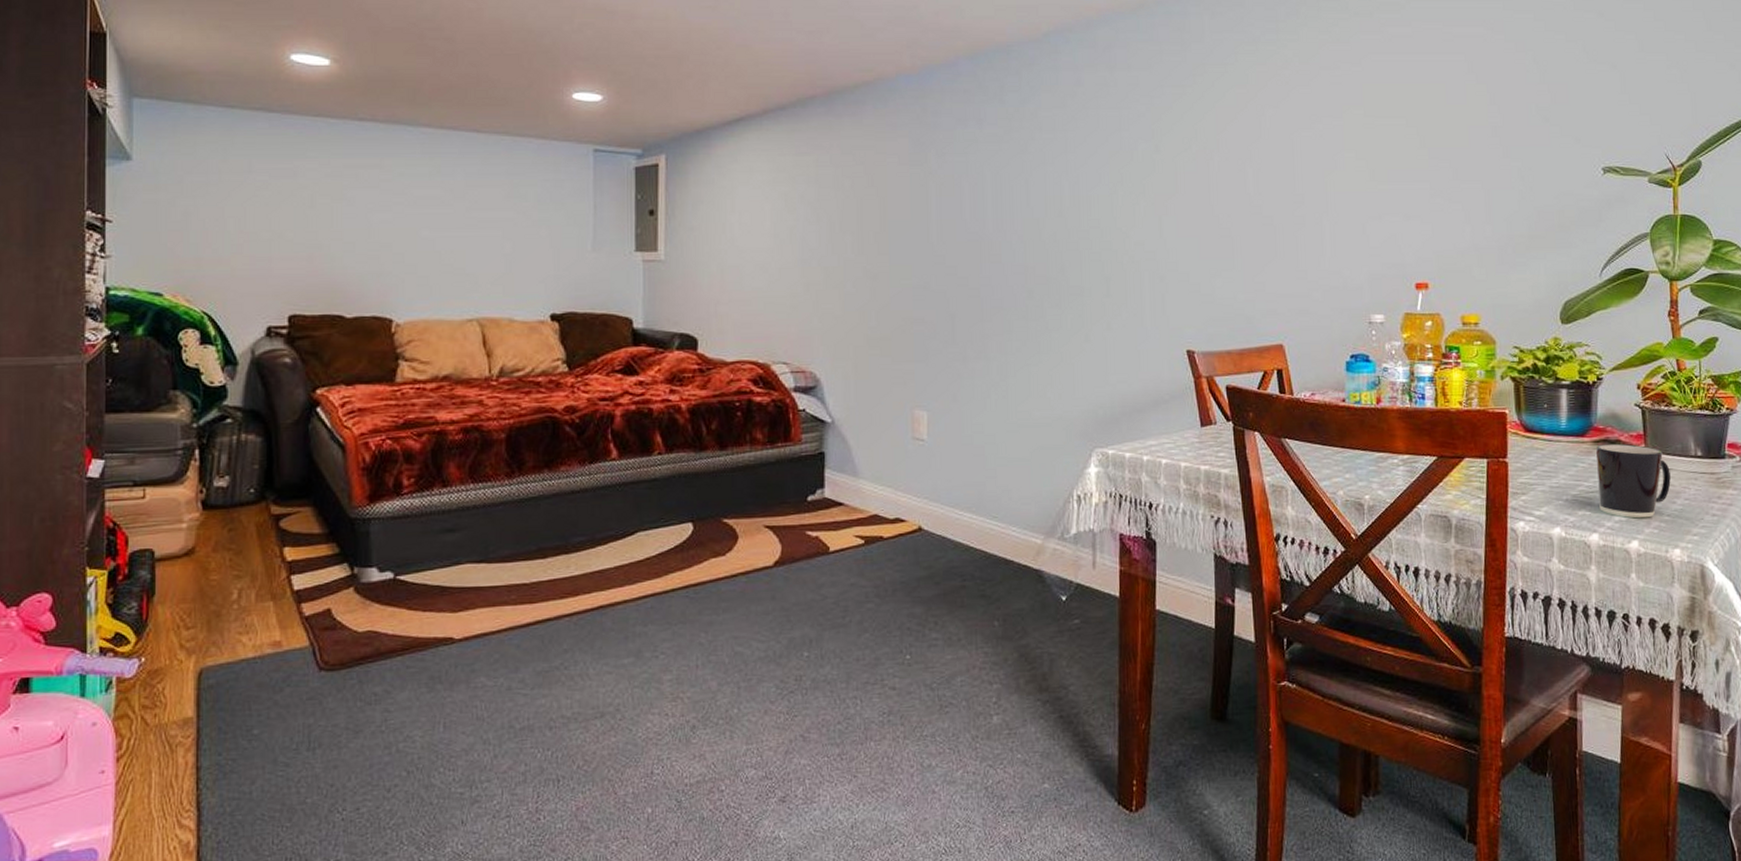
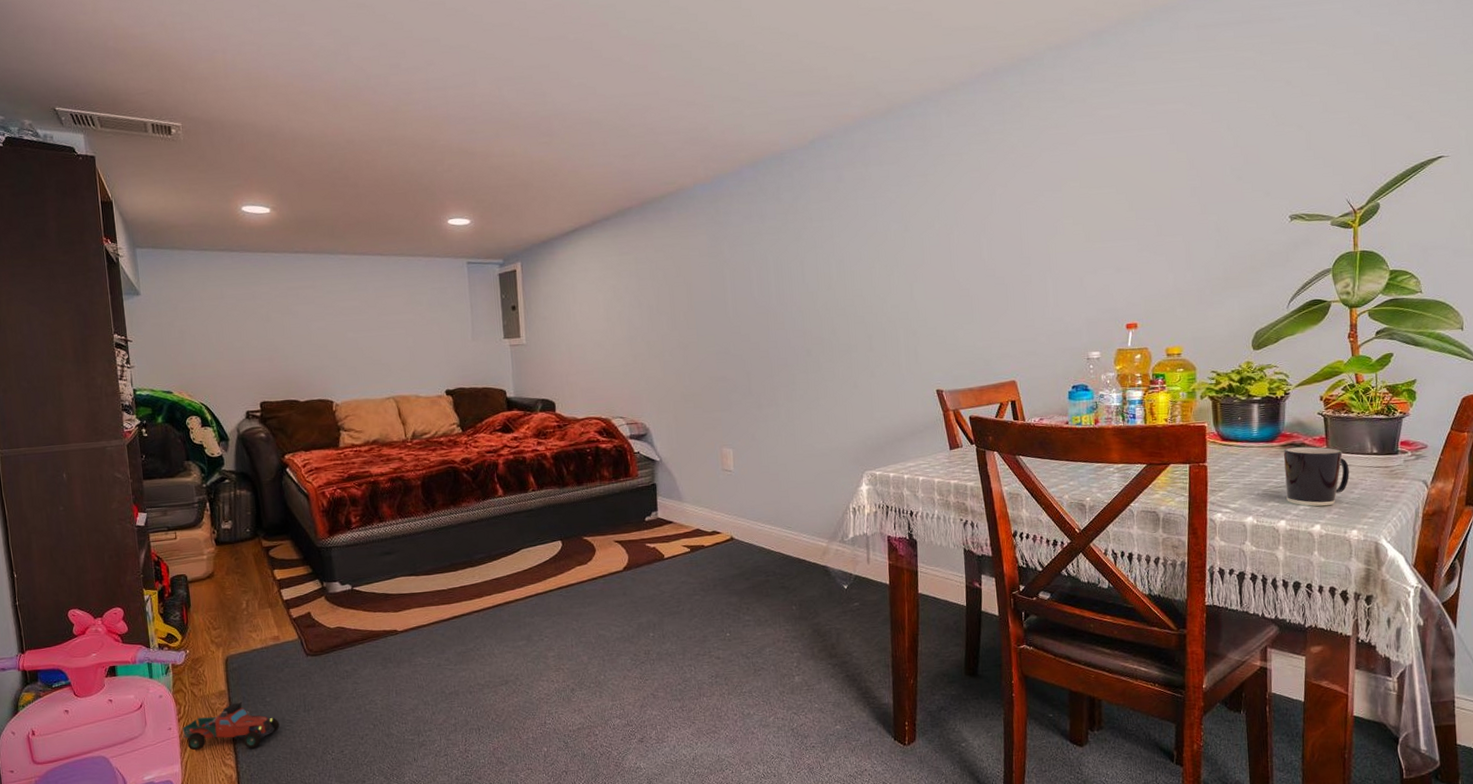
toy truck: none [120,735,269,805] -> present [182,702,280,751]

